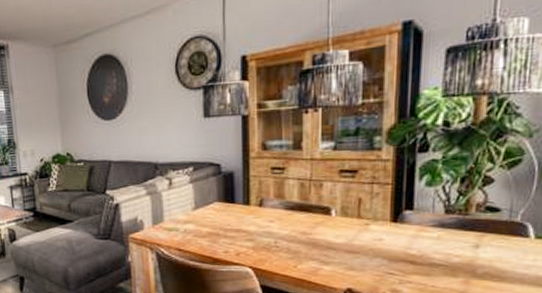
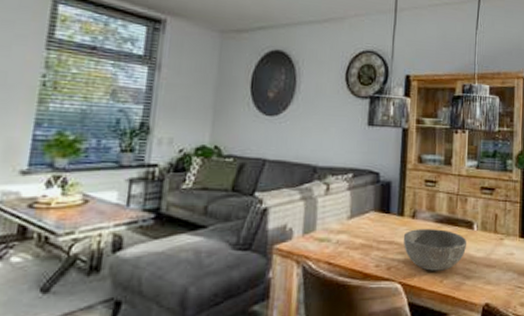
bowl: none [250,216,324,257] -> present [403,229,467,271]

